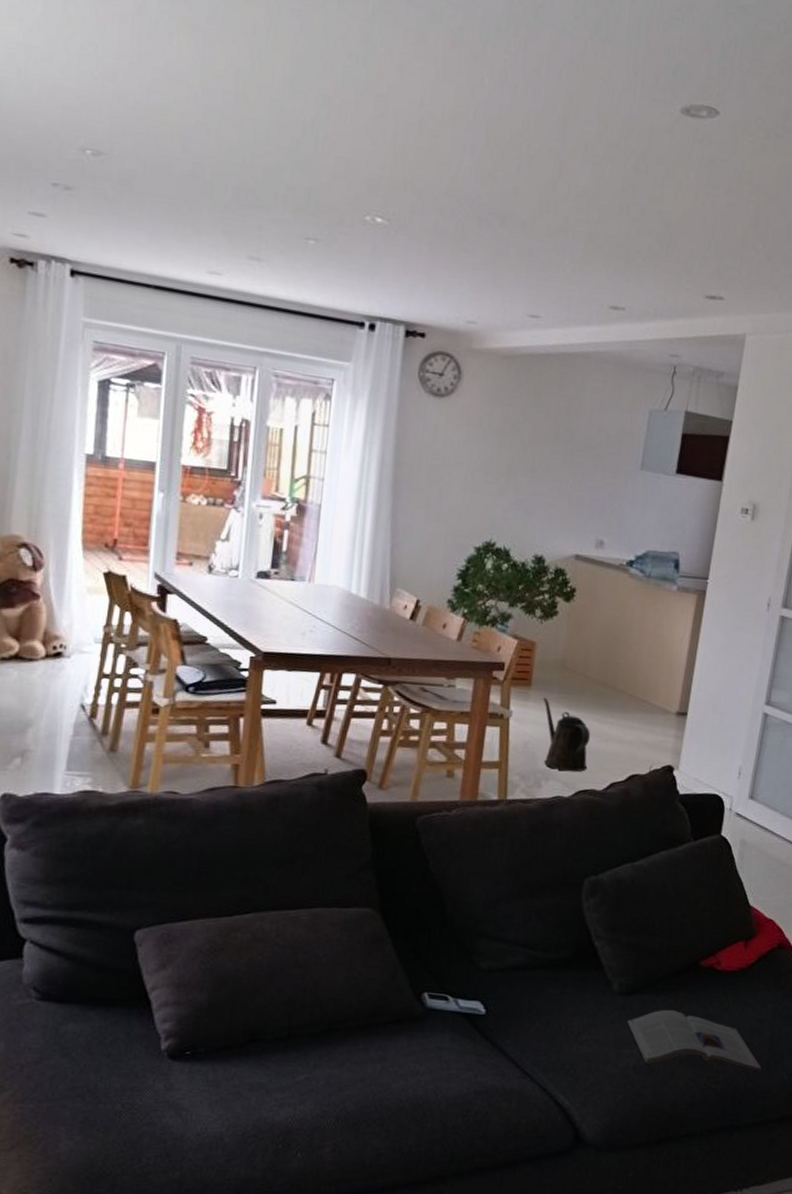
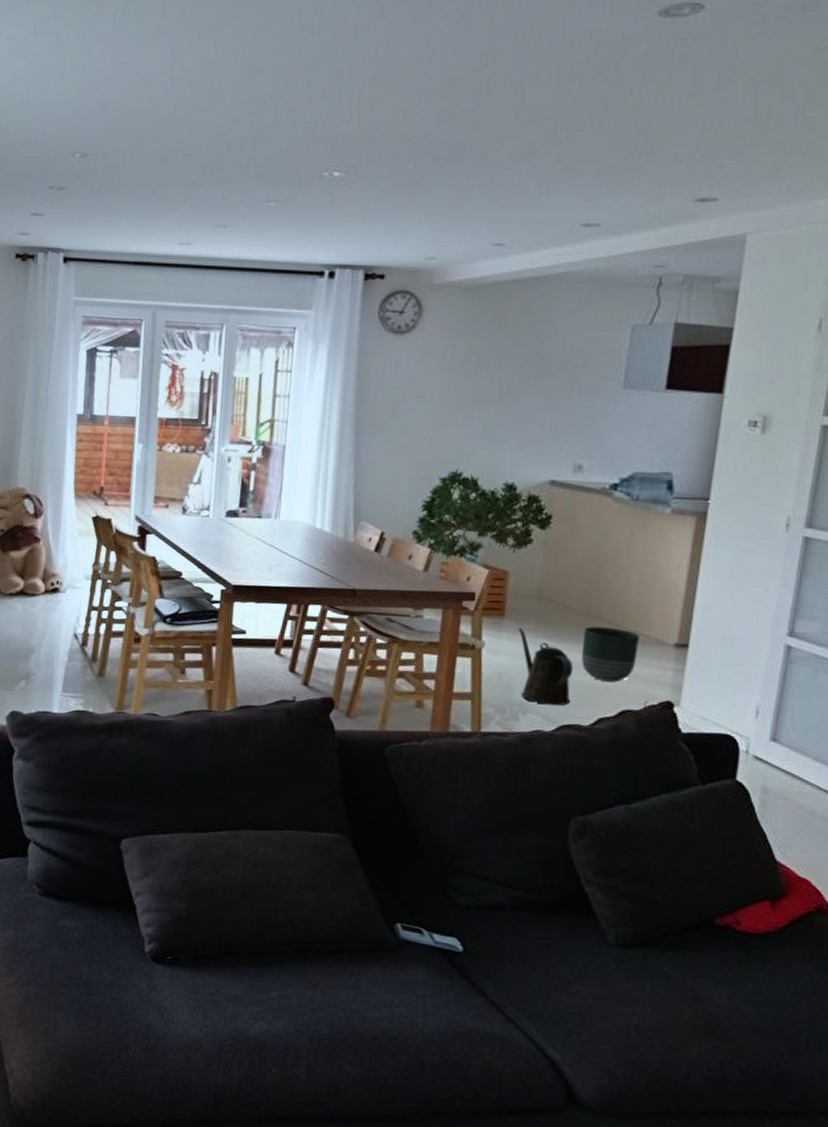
planter: none [598,696,647,749] -> present [581,626,640,682]
magazine: present [627,1009,762,1071] -> none [626,968,799,1053]

